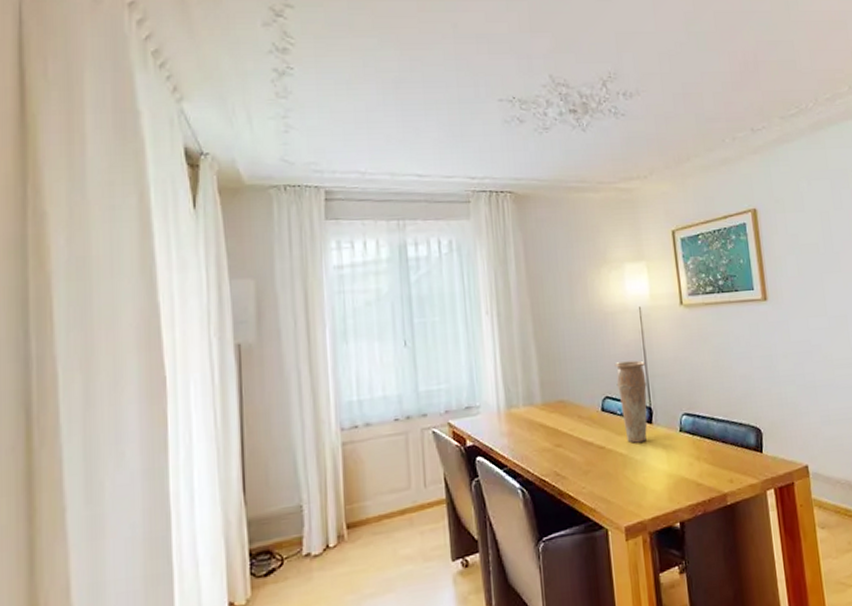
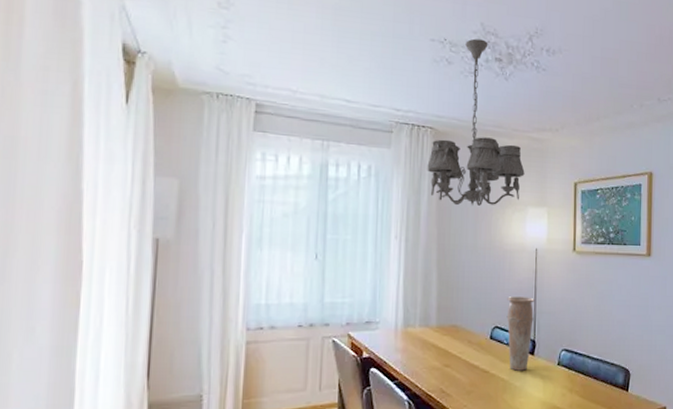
chandelier: none [511,92,617,271] -> present [427,38,525,206]

